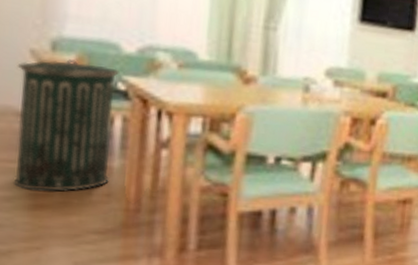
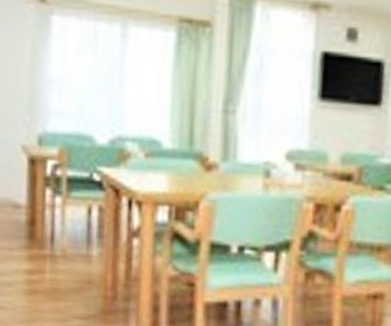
trash can: present [12,59,121,192] -> none [12,153,95,278]

